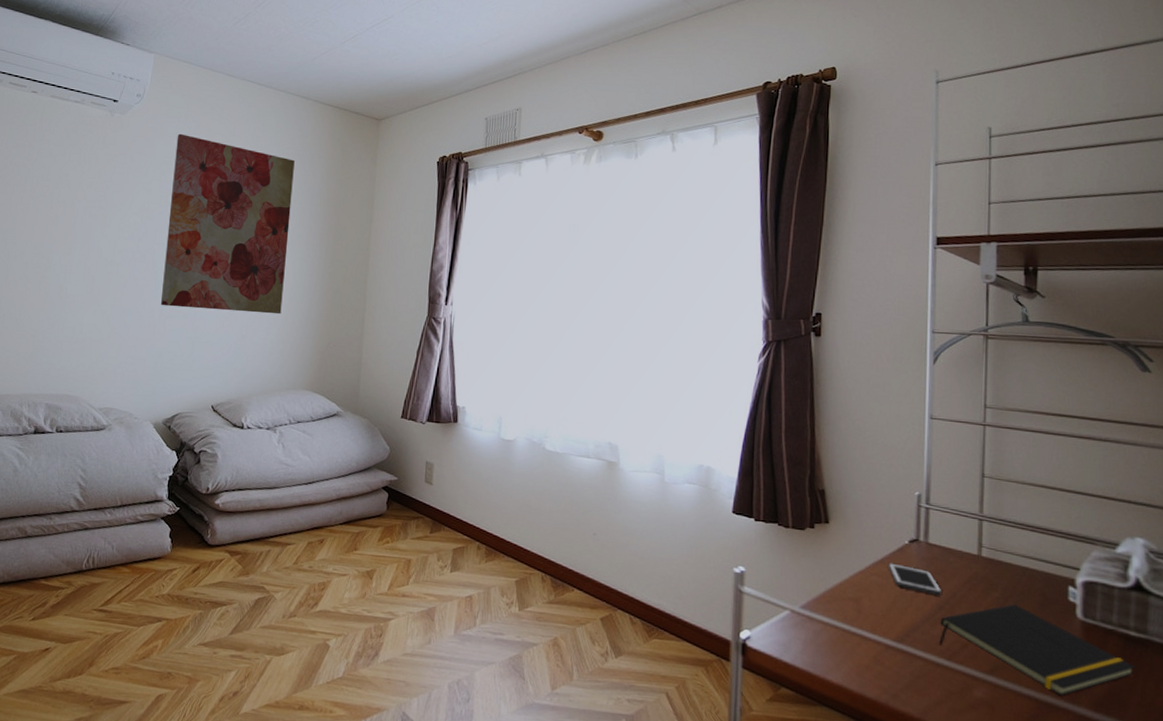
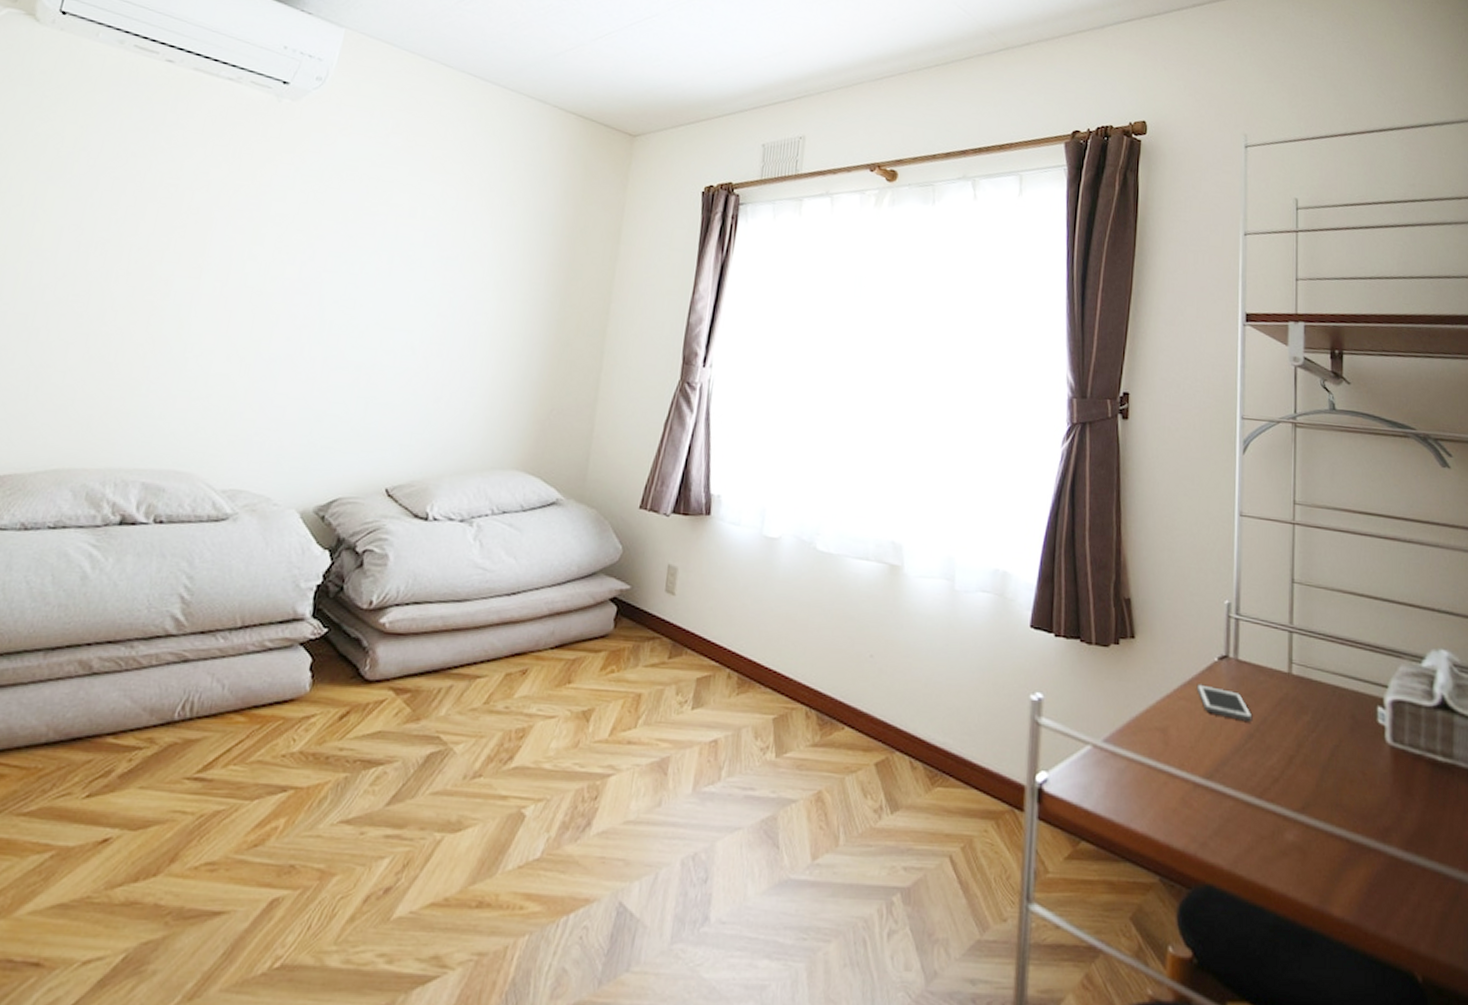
wall art: present [160,133,295,315] -> none [324,131,523,371]
notepad: present [939,604,1136,696] -> none [1249,729,1444,834]

